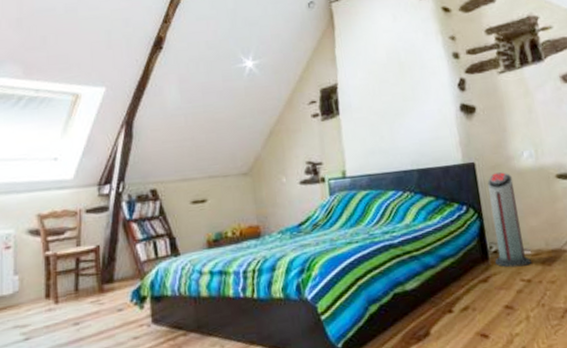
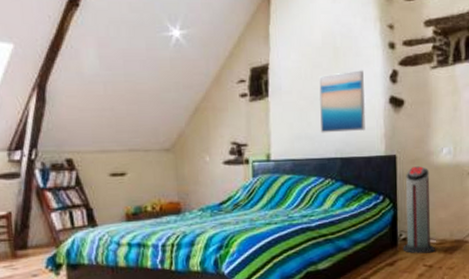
wall art: none [387,81,439,146] -> present [319,70,365,133]

